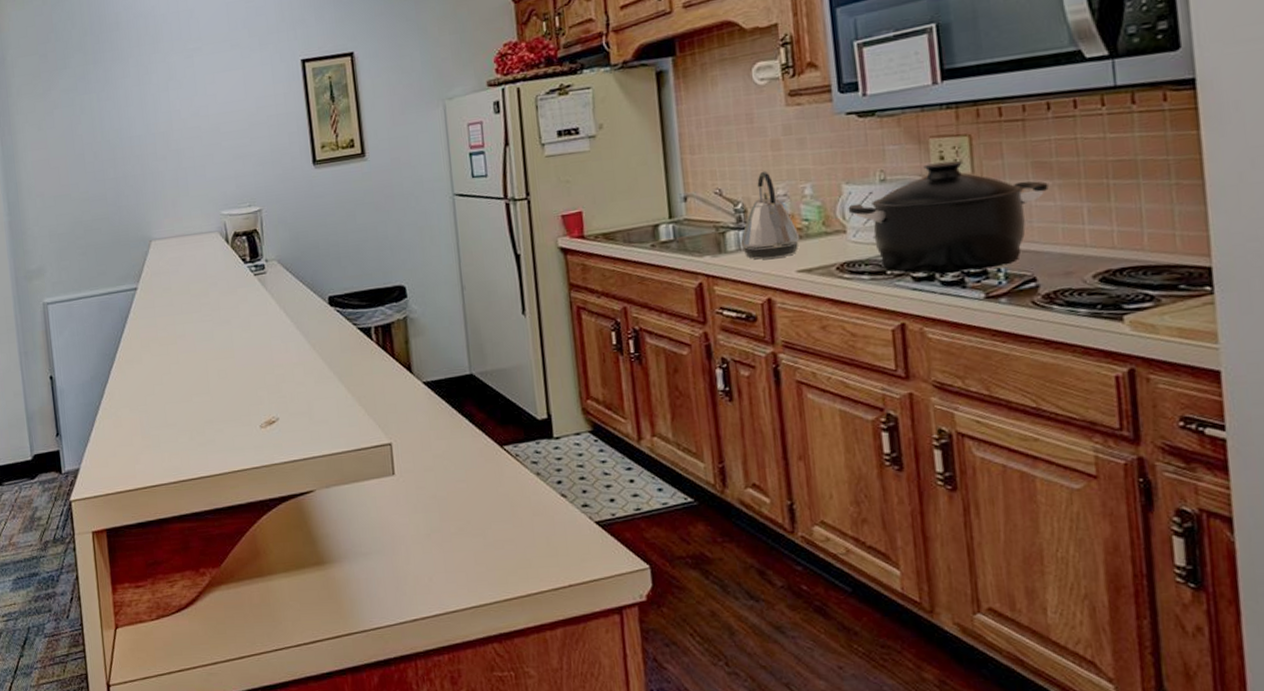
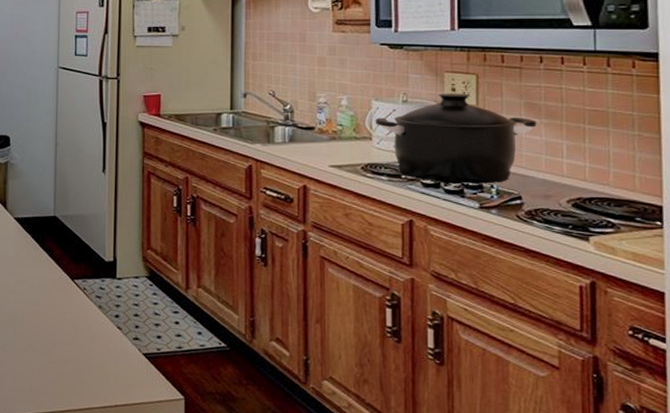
kettle: present [740,170,800,260] -> none [286,81,334,154]

